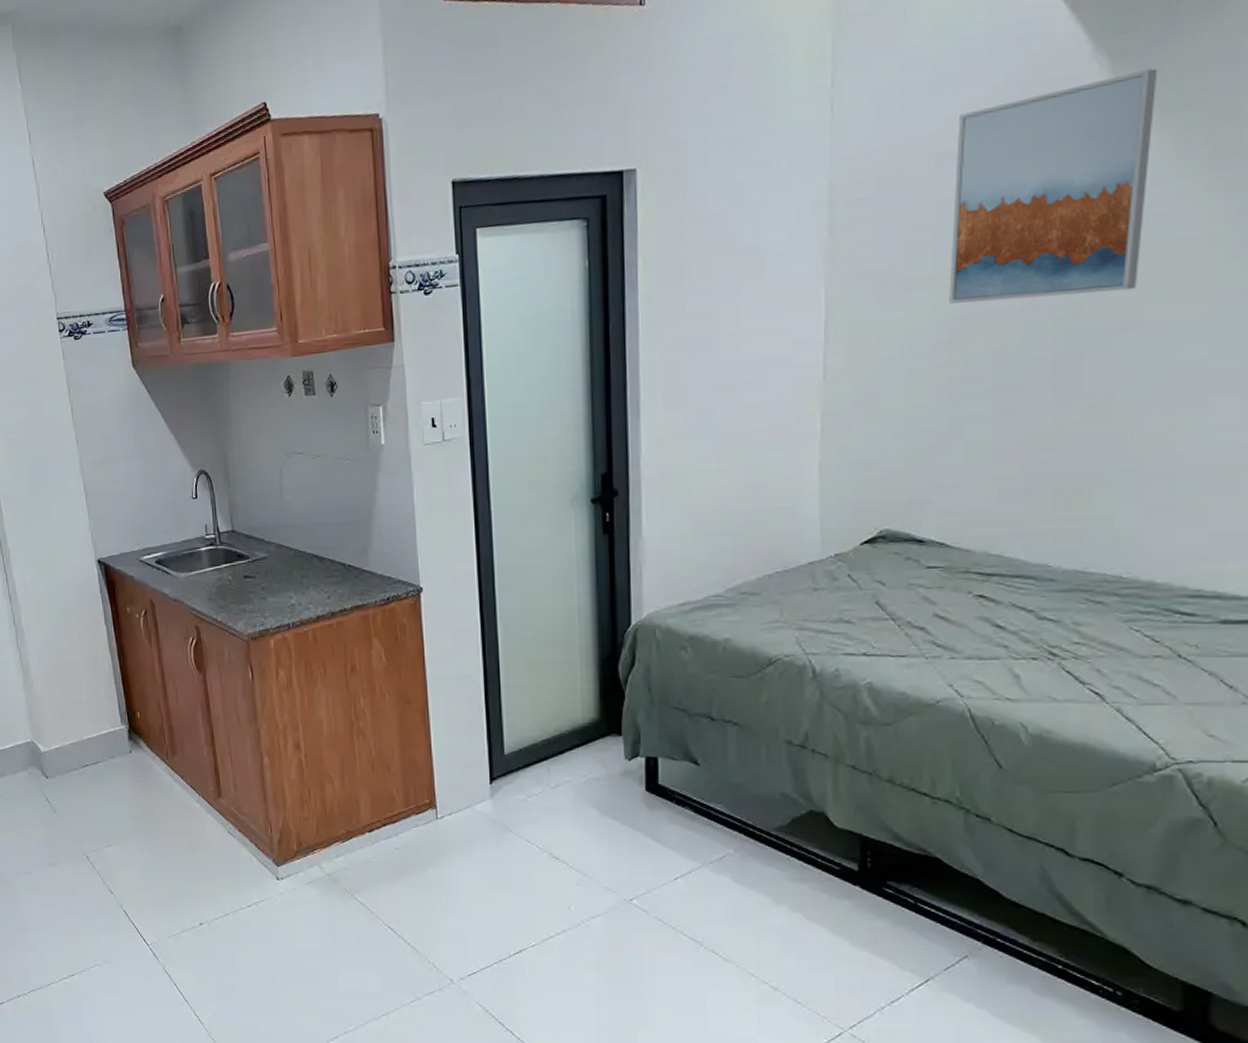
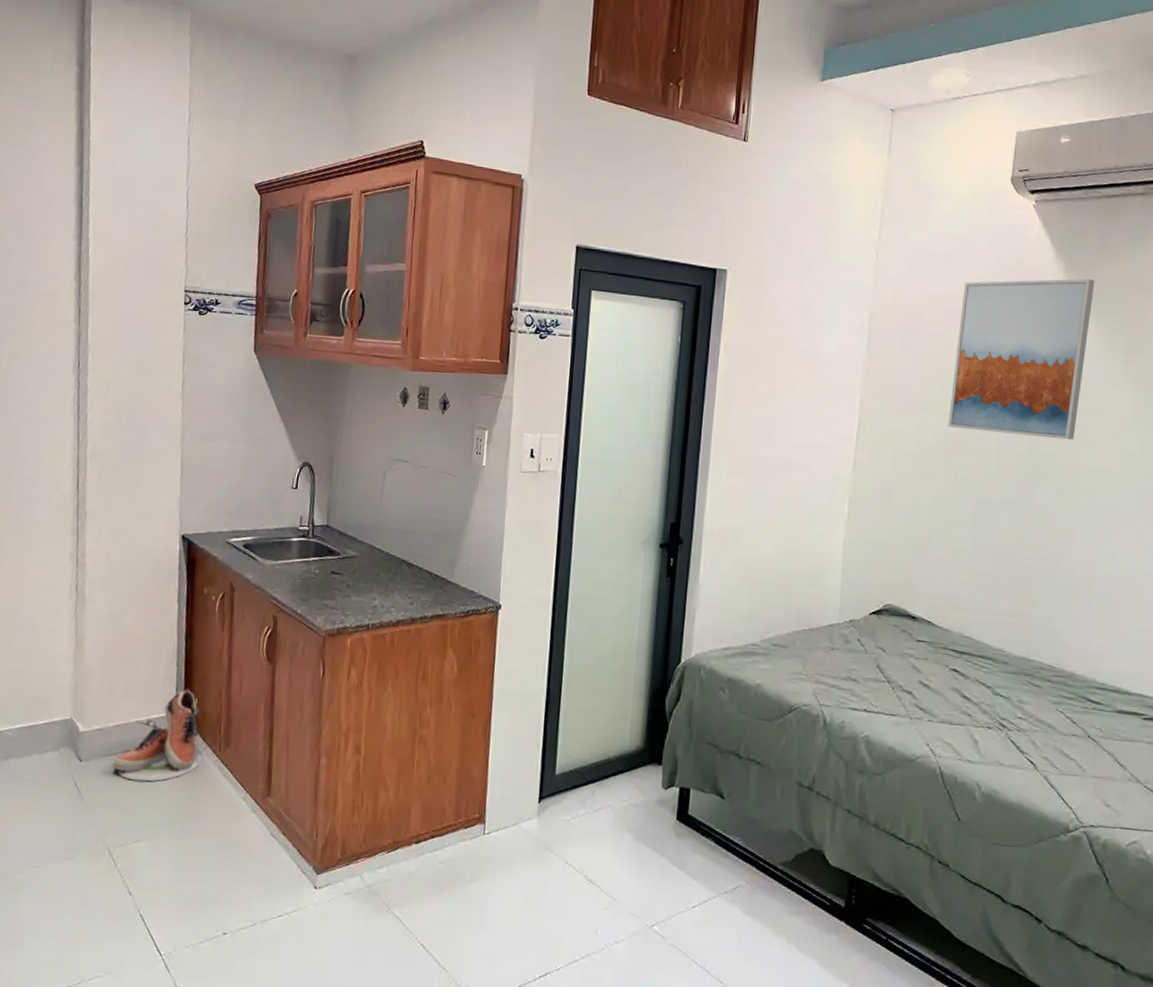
shoe: none [75,703,154,792] -> present [113,688,203,782]

